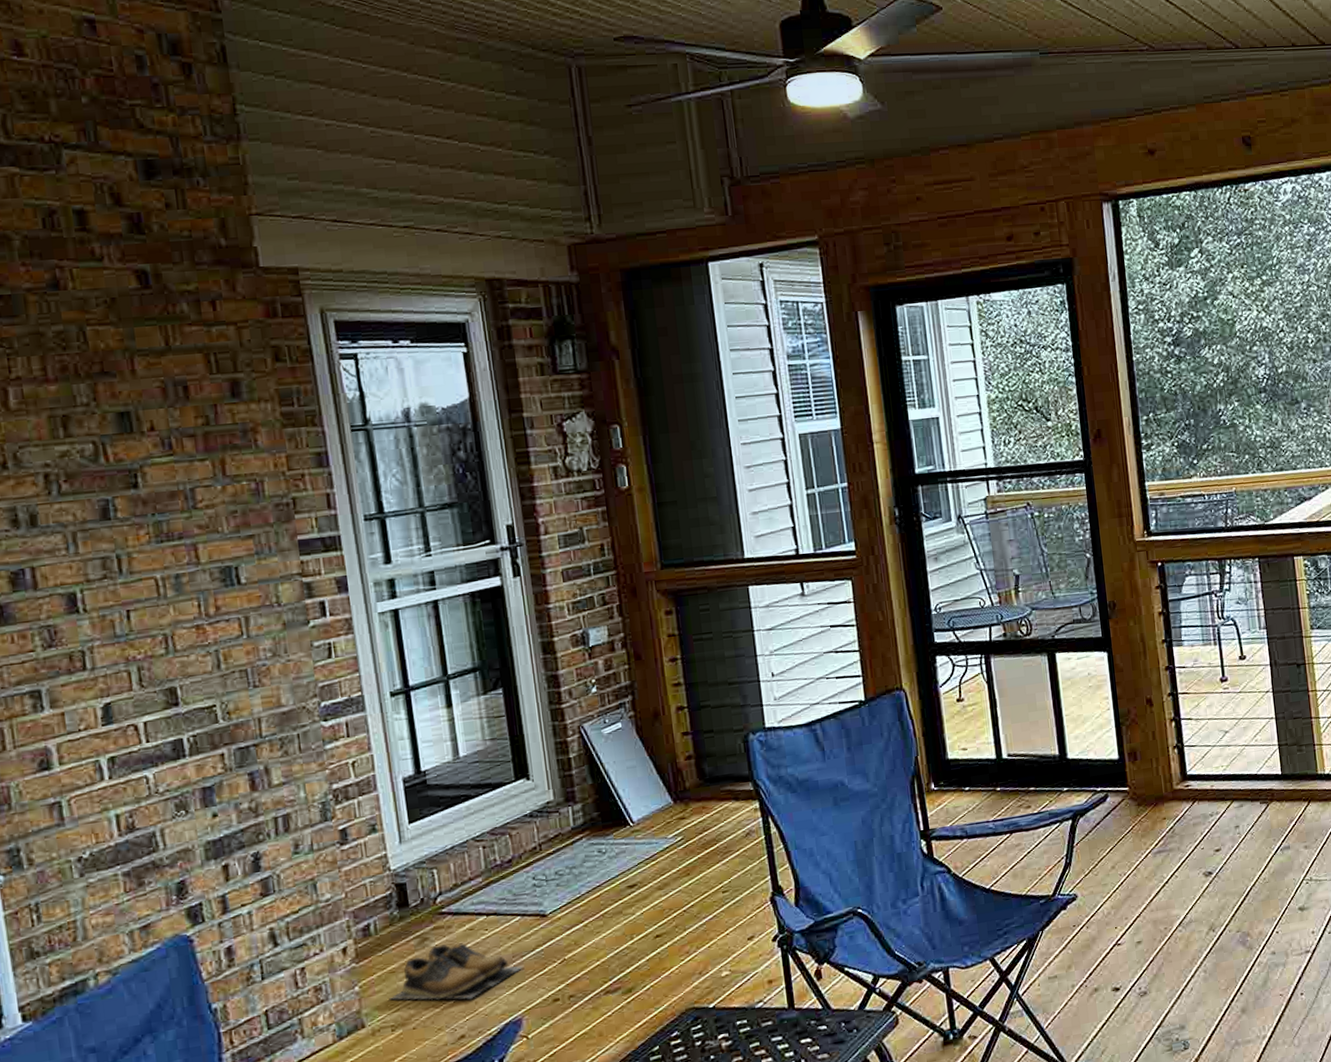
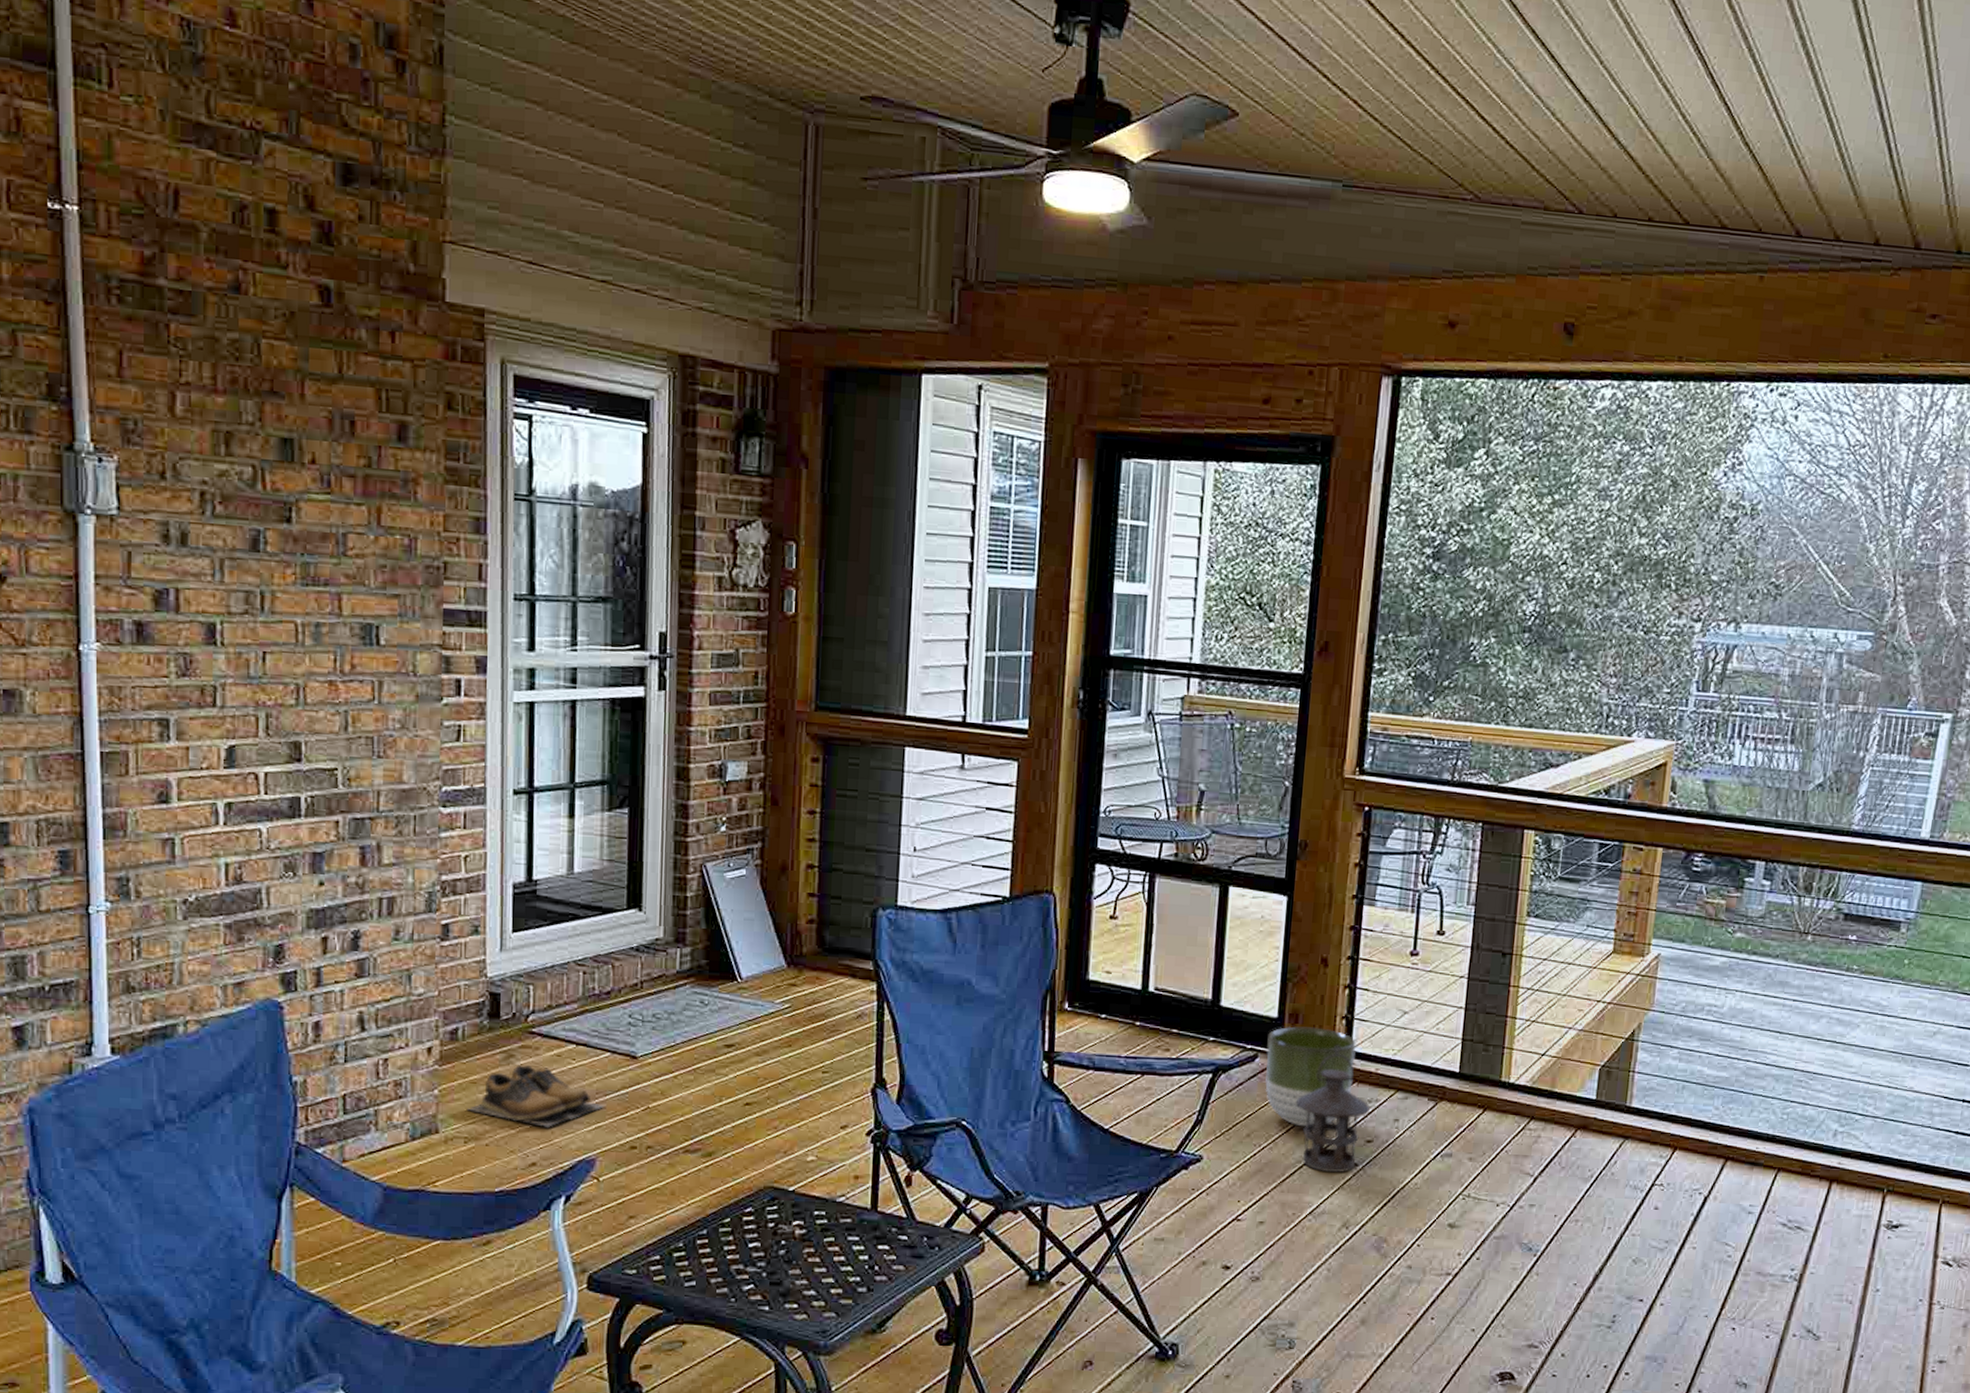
planter: none [1113,759,1194,850] -> present [1265,1026,1356,1127]
lantern: none [1149,772,1213,886] -> present [1296,1045,1371,1173]

